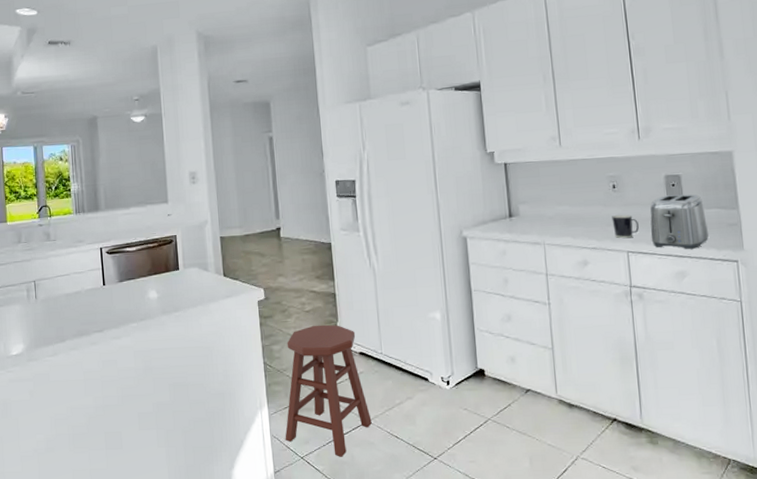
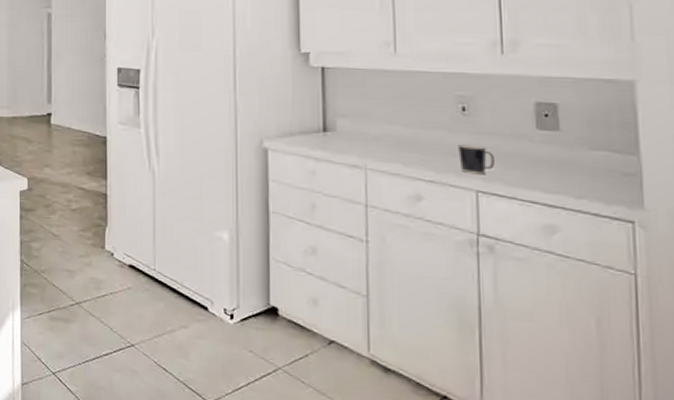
stool: present [285,325,372,457] -> none [36,226,137,381]
toaster: present [650,194,709,250] -> none [510,127,594,200]

